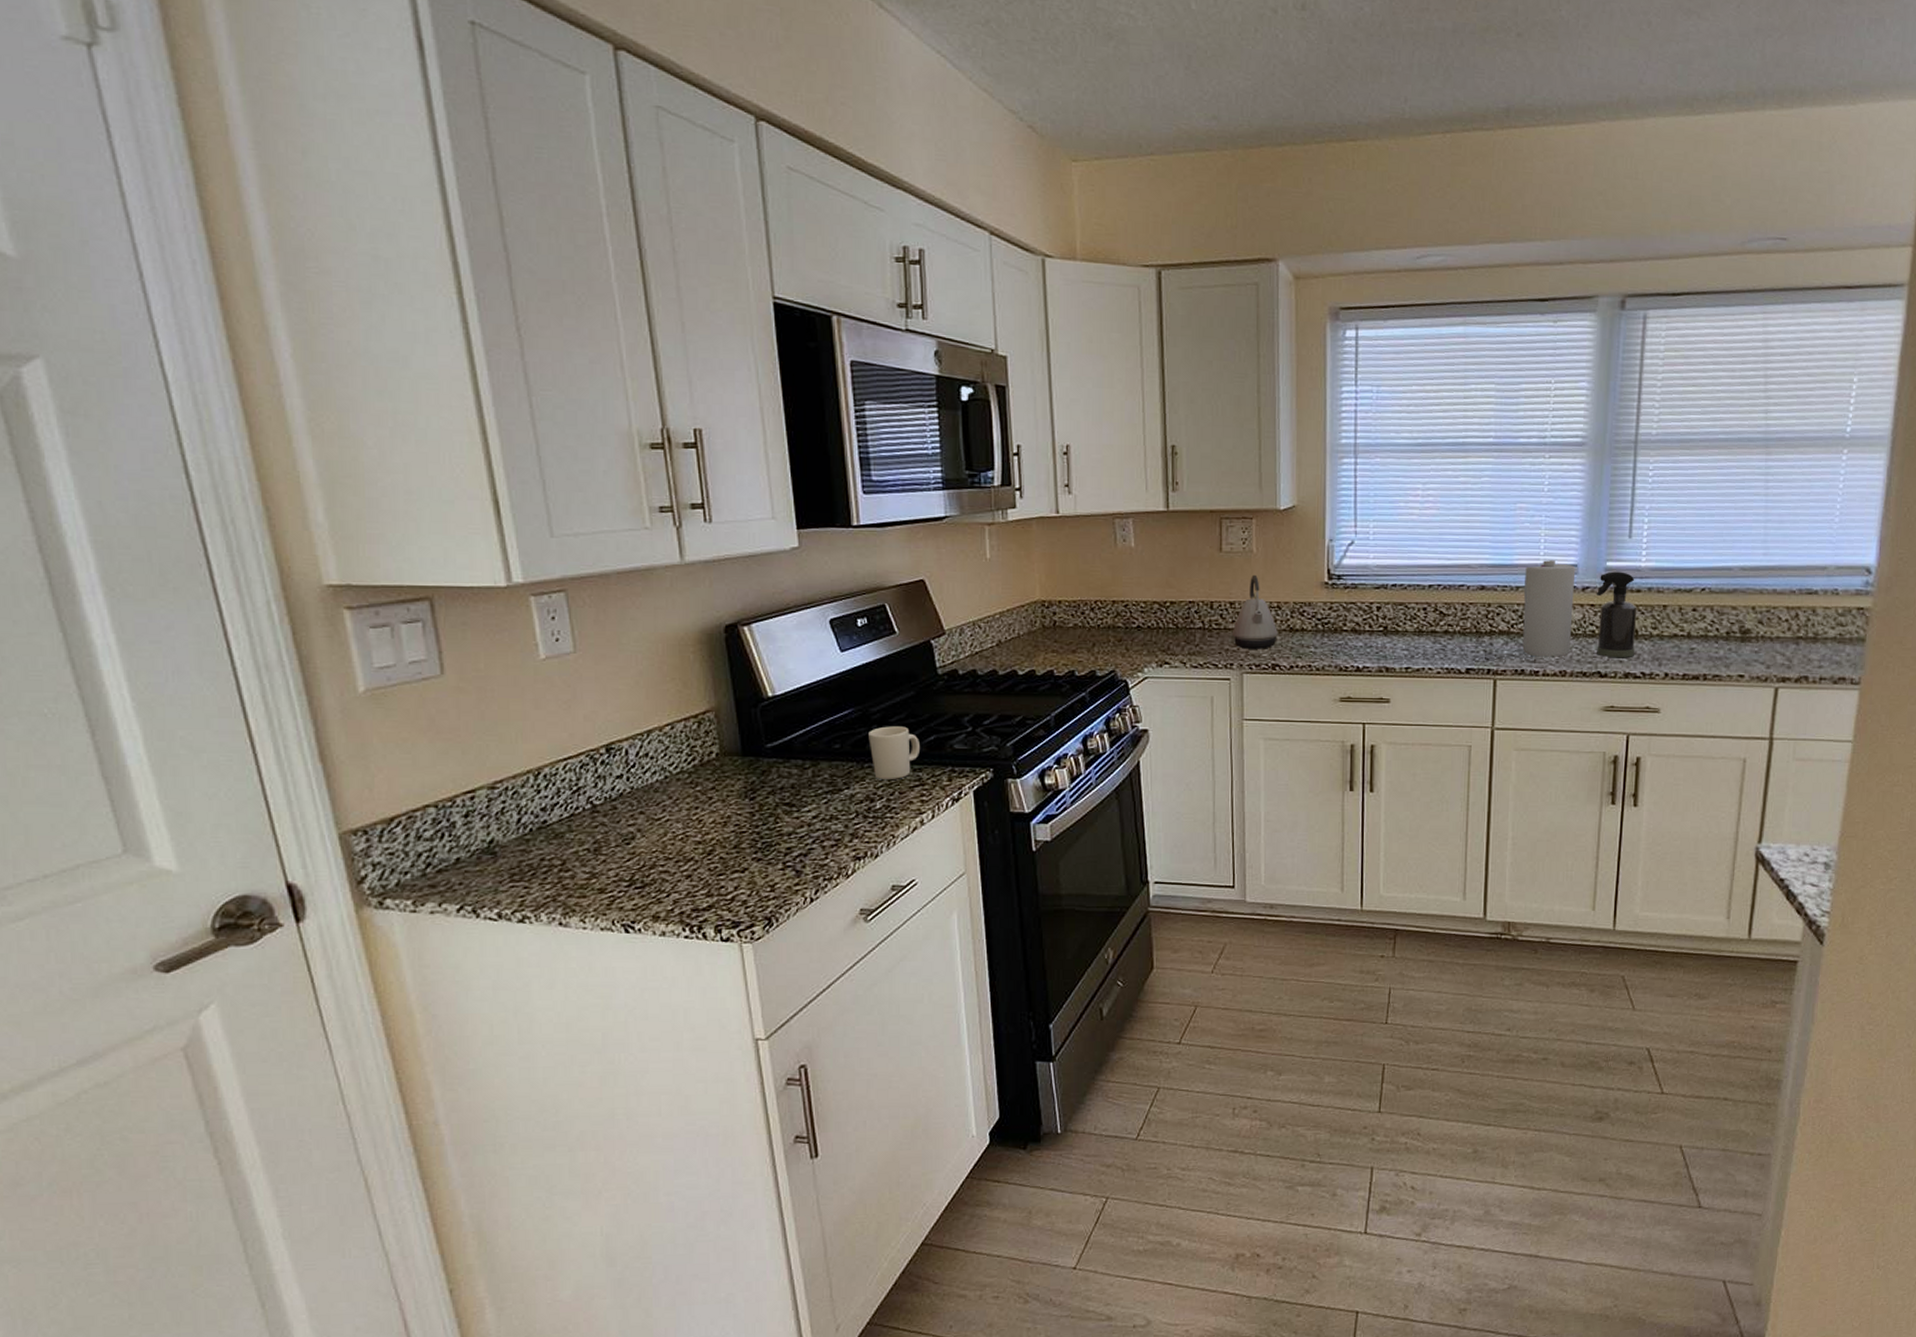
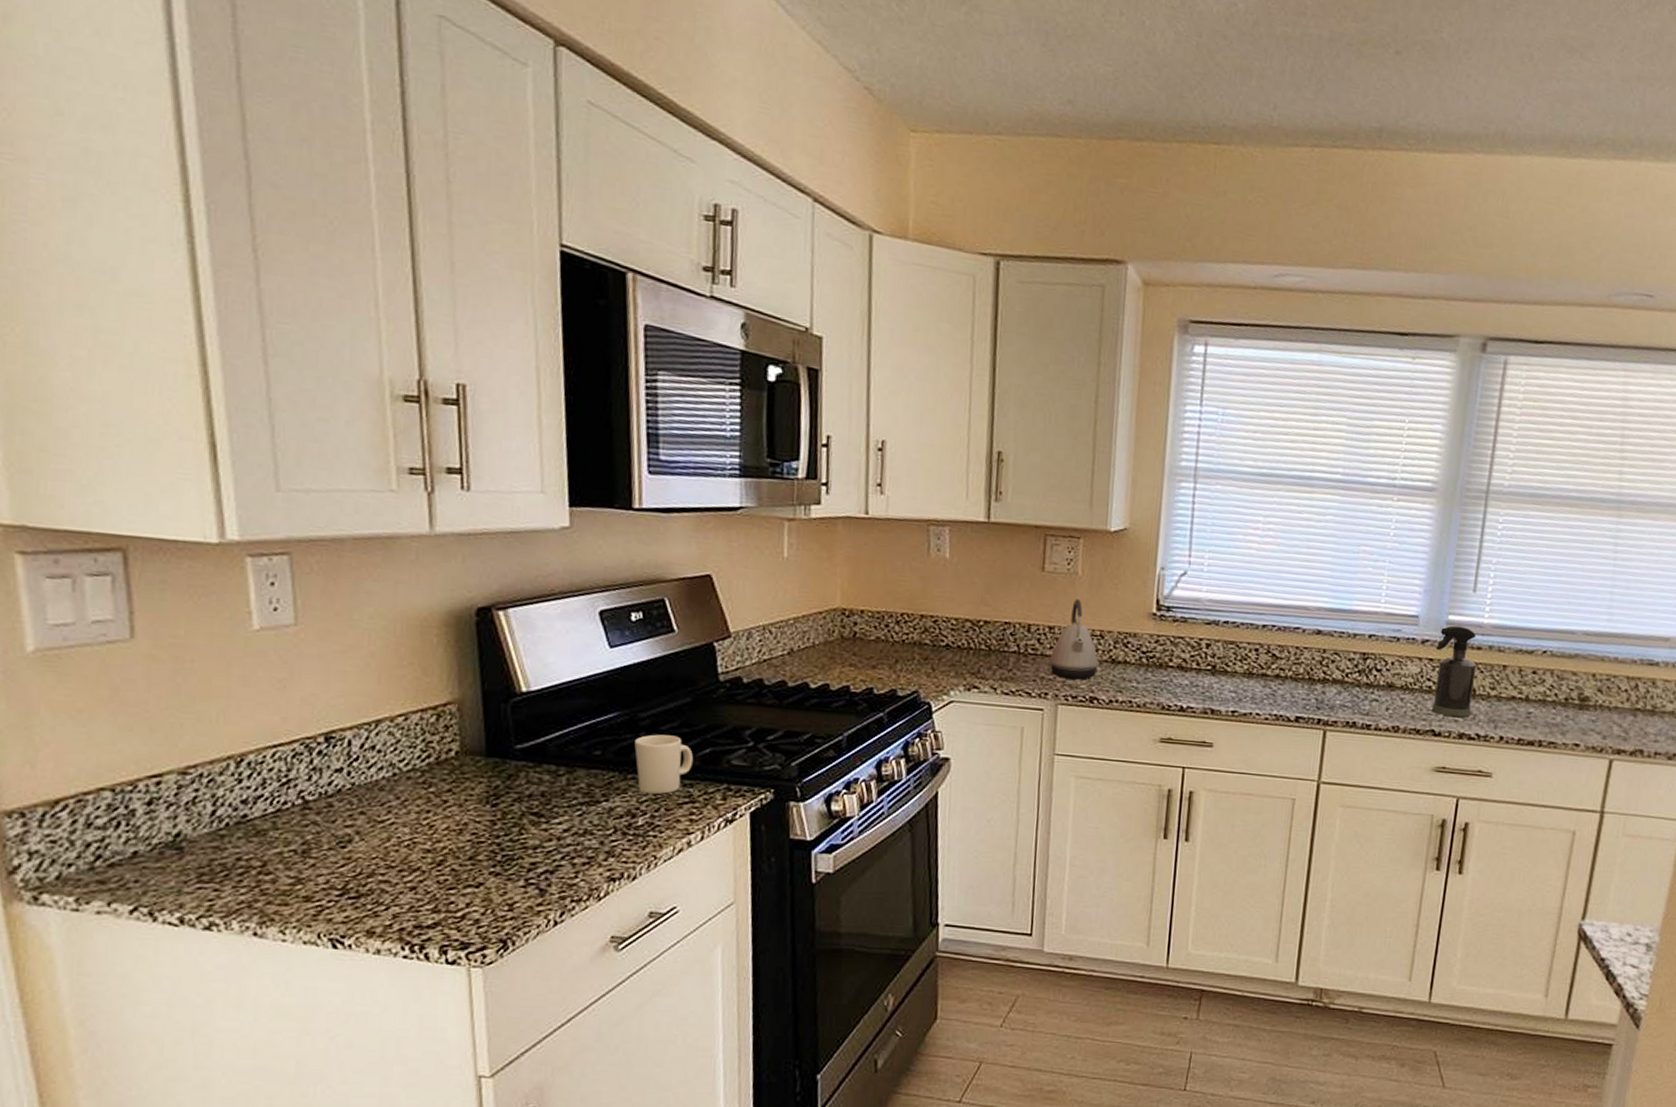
paper towel holder: present [1522,559,1576,657] -> none [1356,608,1417,712]

